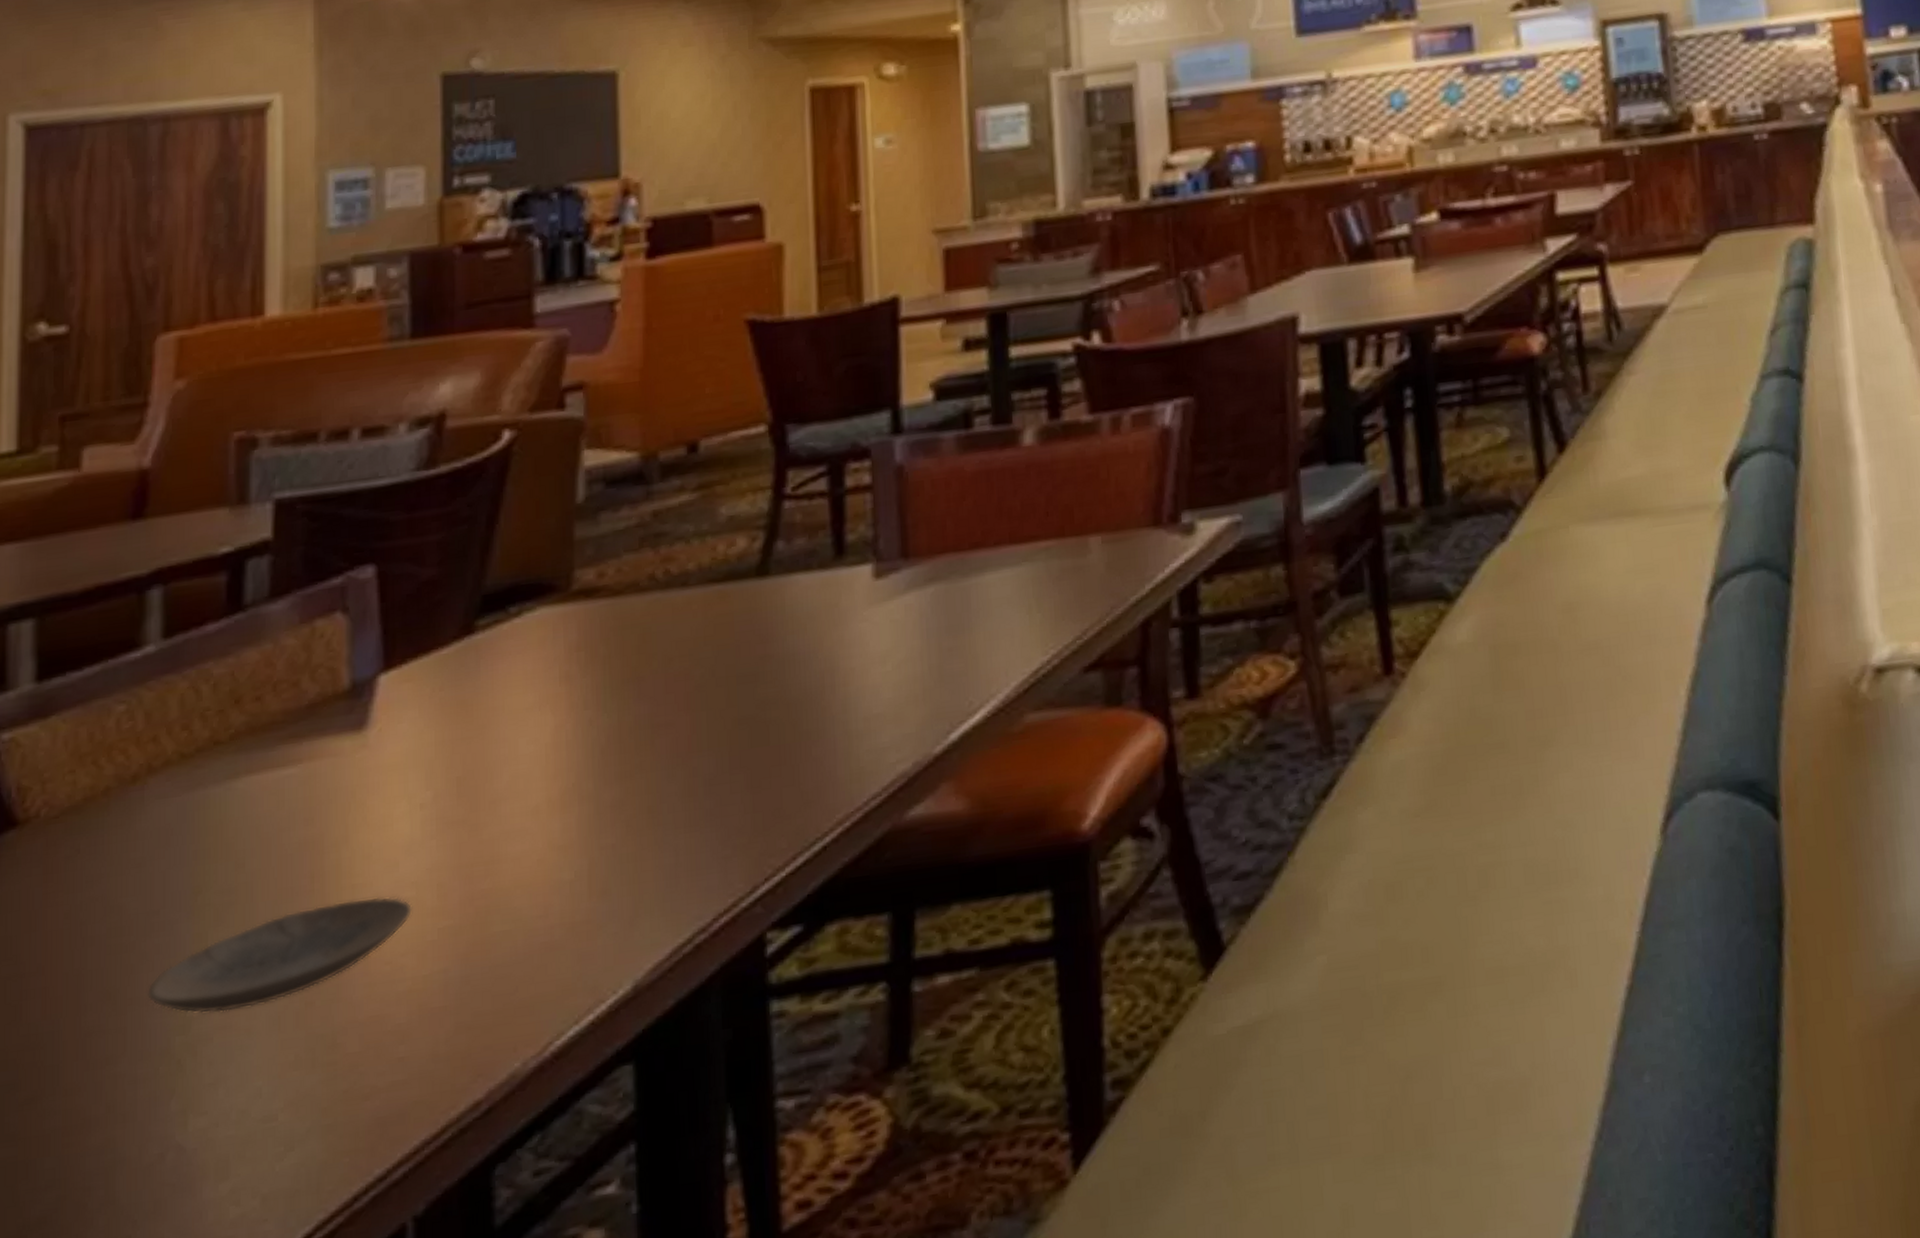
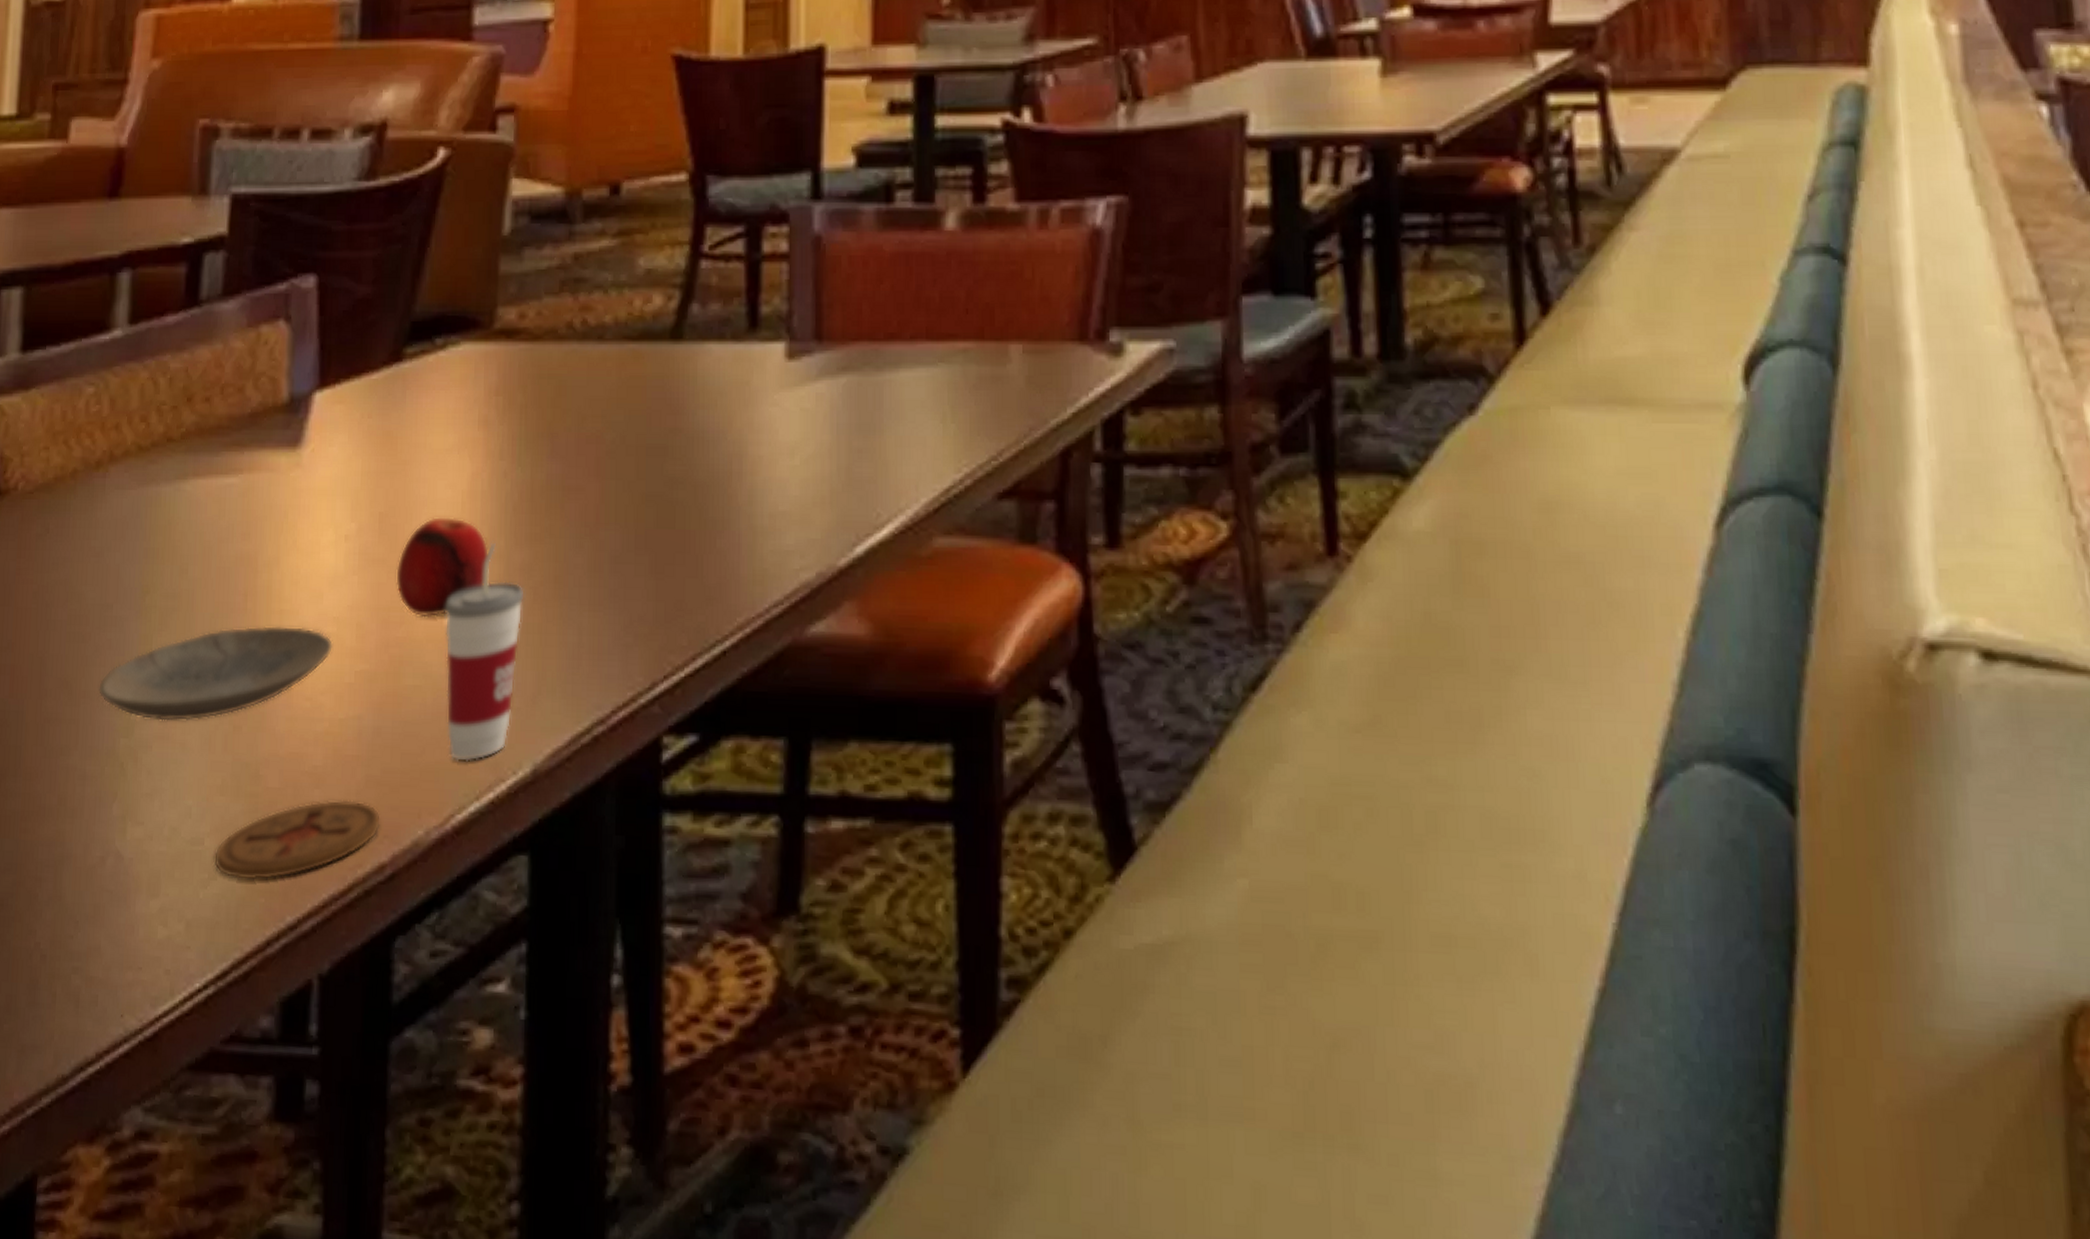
coaster: none [289,1047,474,1146] -> present [213,799,381,881]
fruit: none [478,769,576,868] -> present [396,516,488,618]
cup: none [533,786,618,993] -> present [444,542,526,762]

